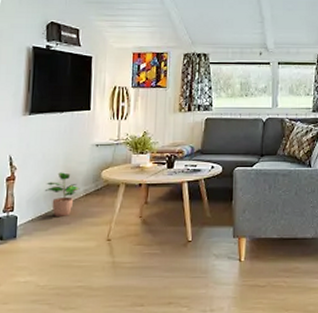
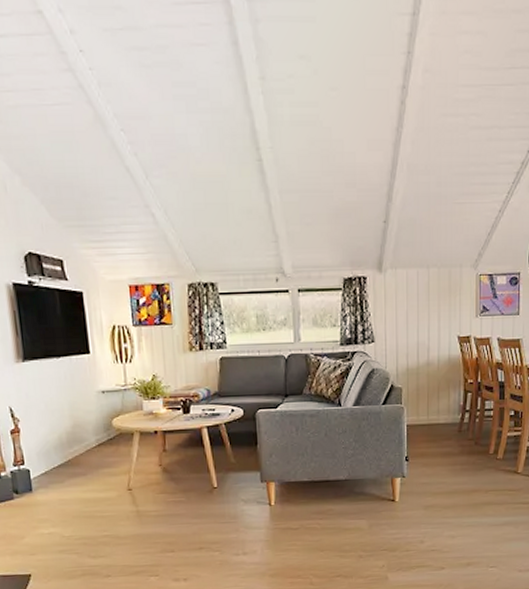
potted plant: present [44,172,80,216] -> none [53,422,91,468]

